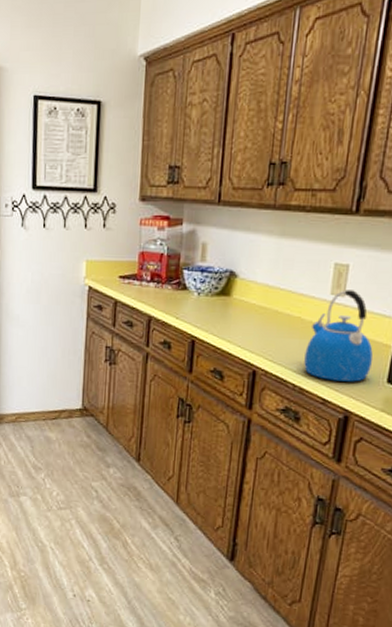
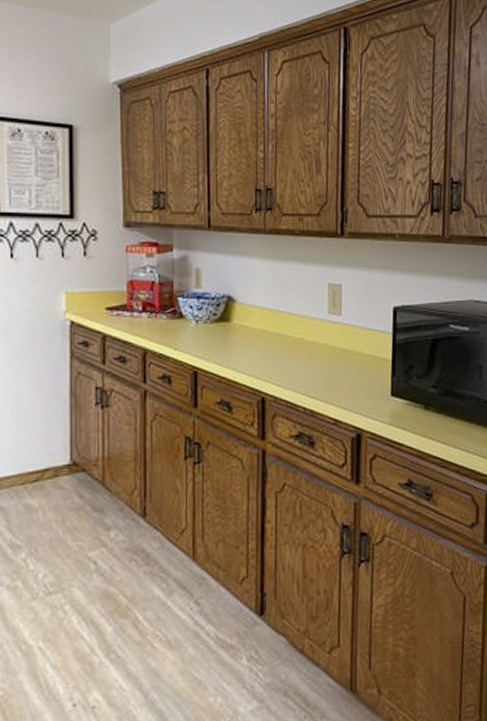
kettle: present [304,290,373,382] -> none [311,308,375,400]

